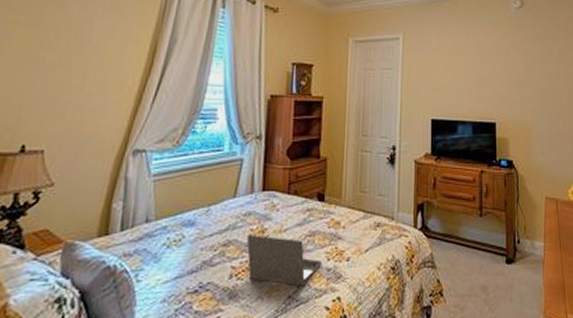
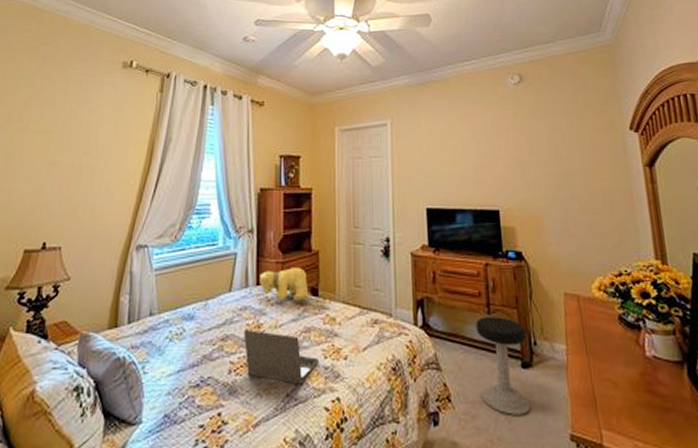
teddy bear: none [265,174,315,207] -> present [258,268,309,302]
stool: none [469,219,512,305] -> present [476,317,531,415]

